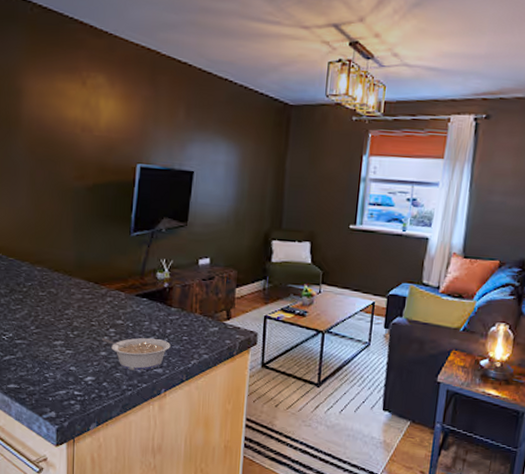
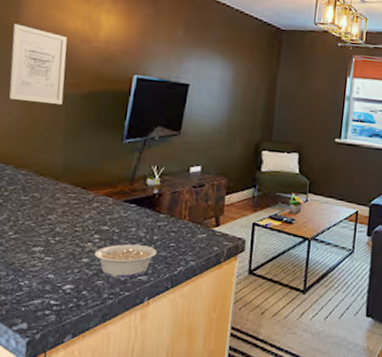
wall art: none [15,115,70,198] -> present [9,23,68,104]

